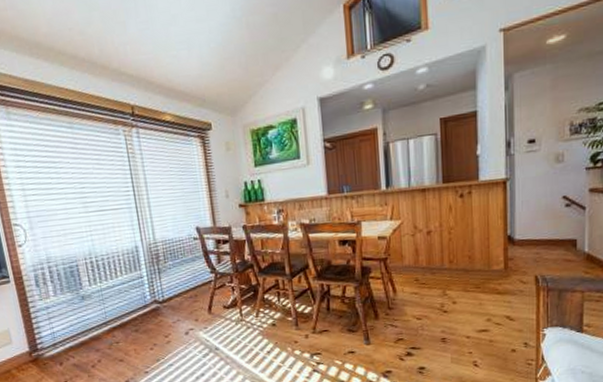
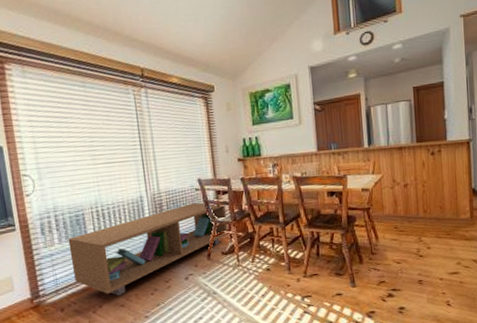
storage bench: none [63,252,230,351] -> present [68,202,228,296]

